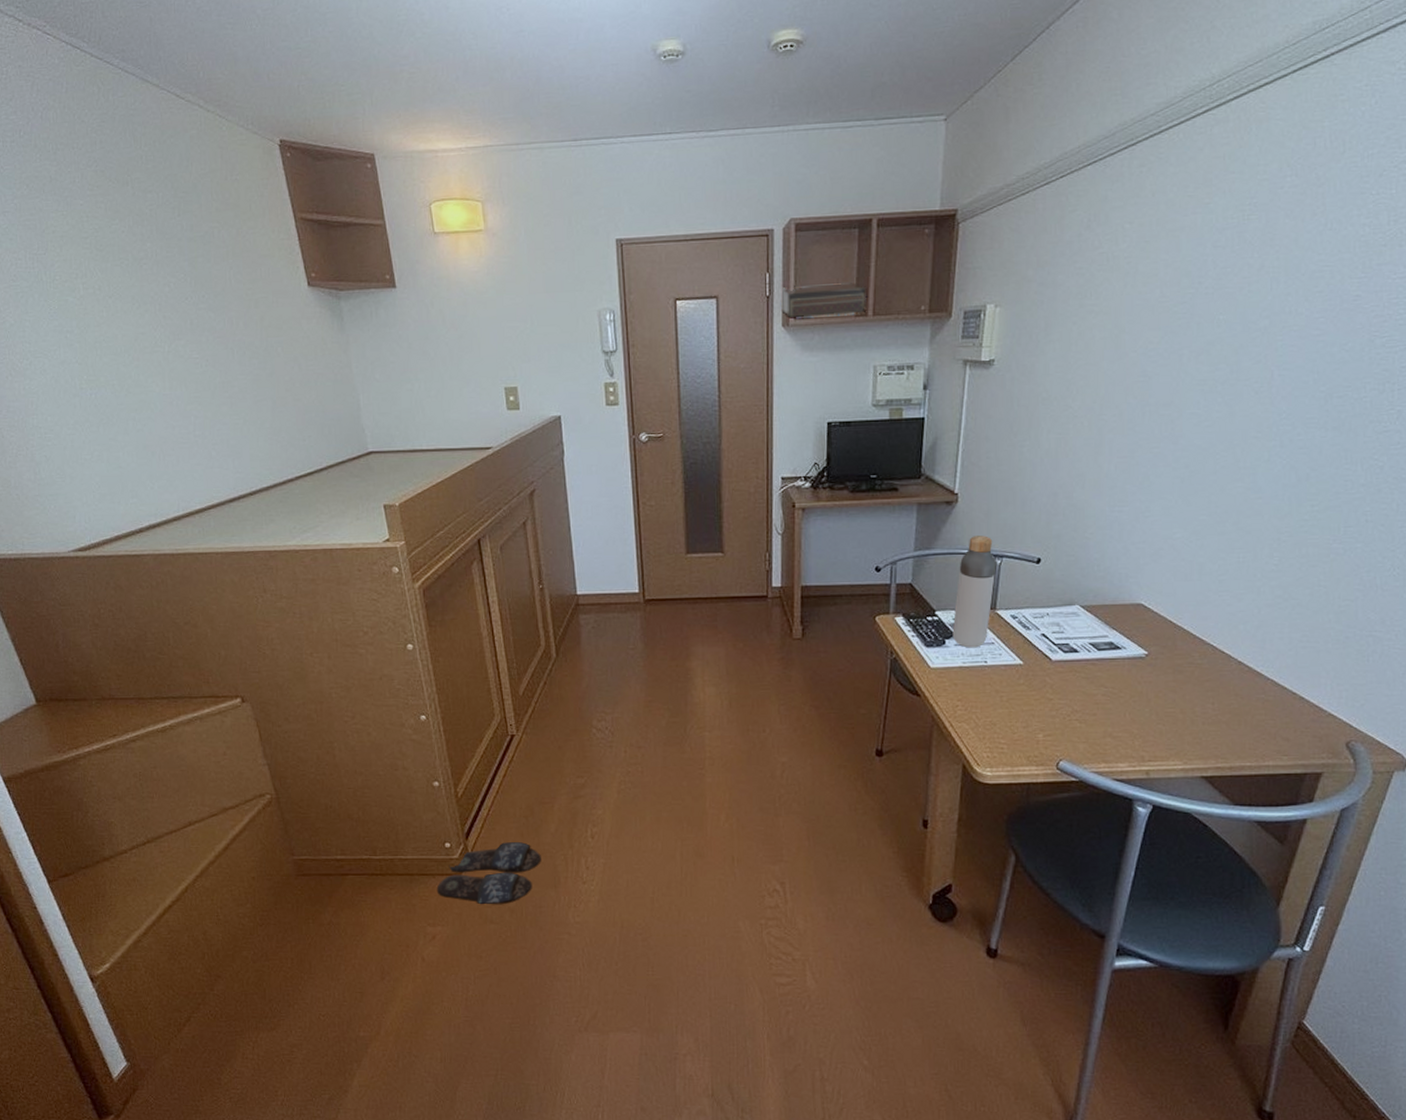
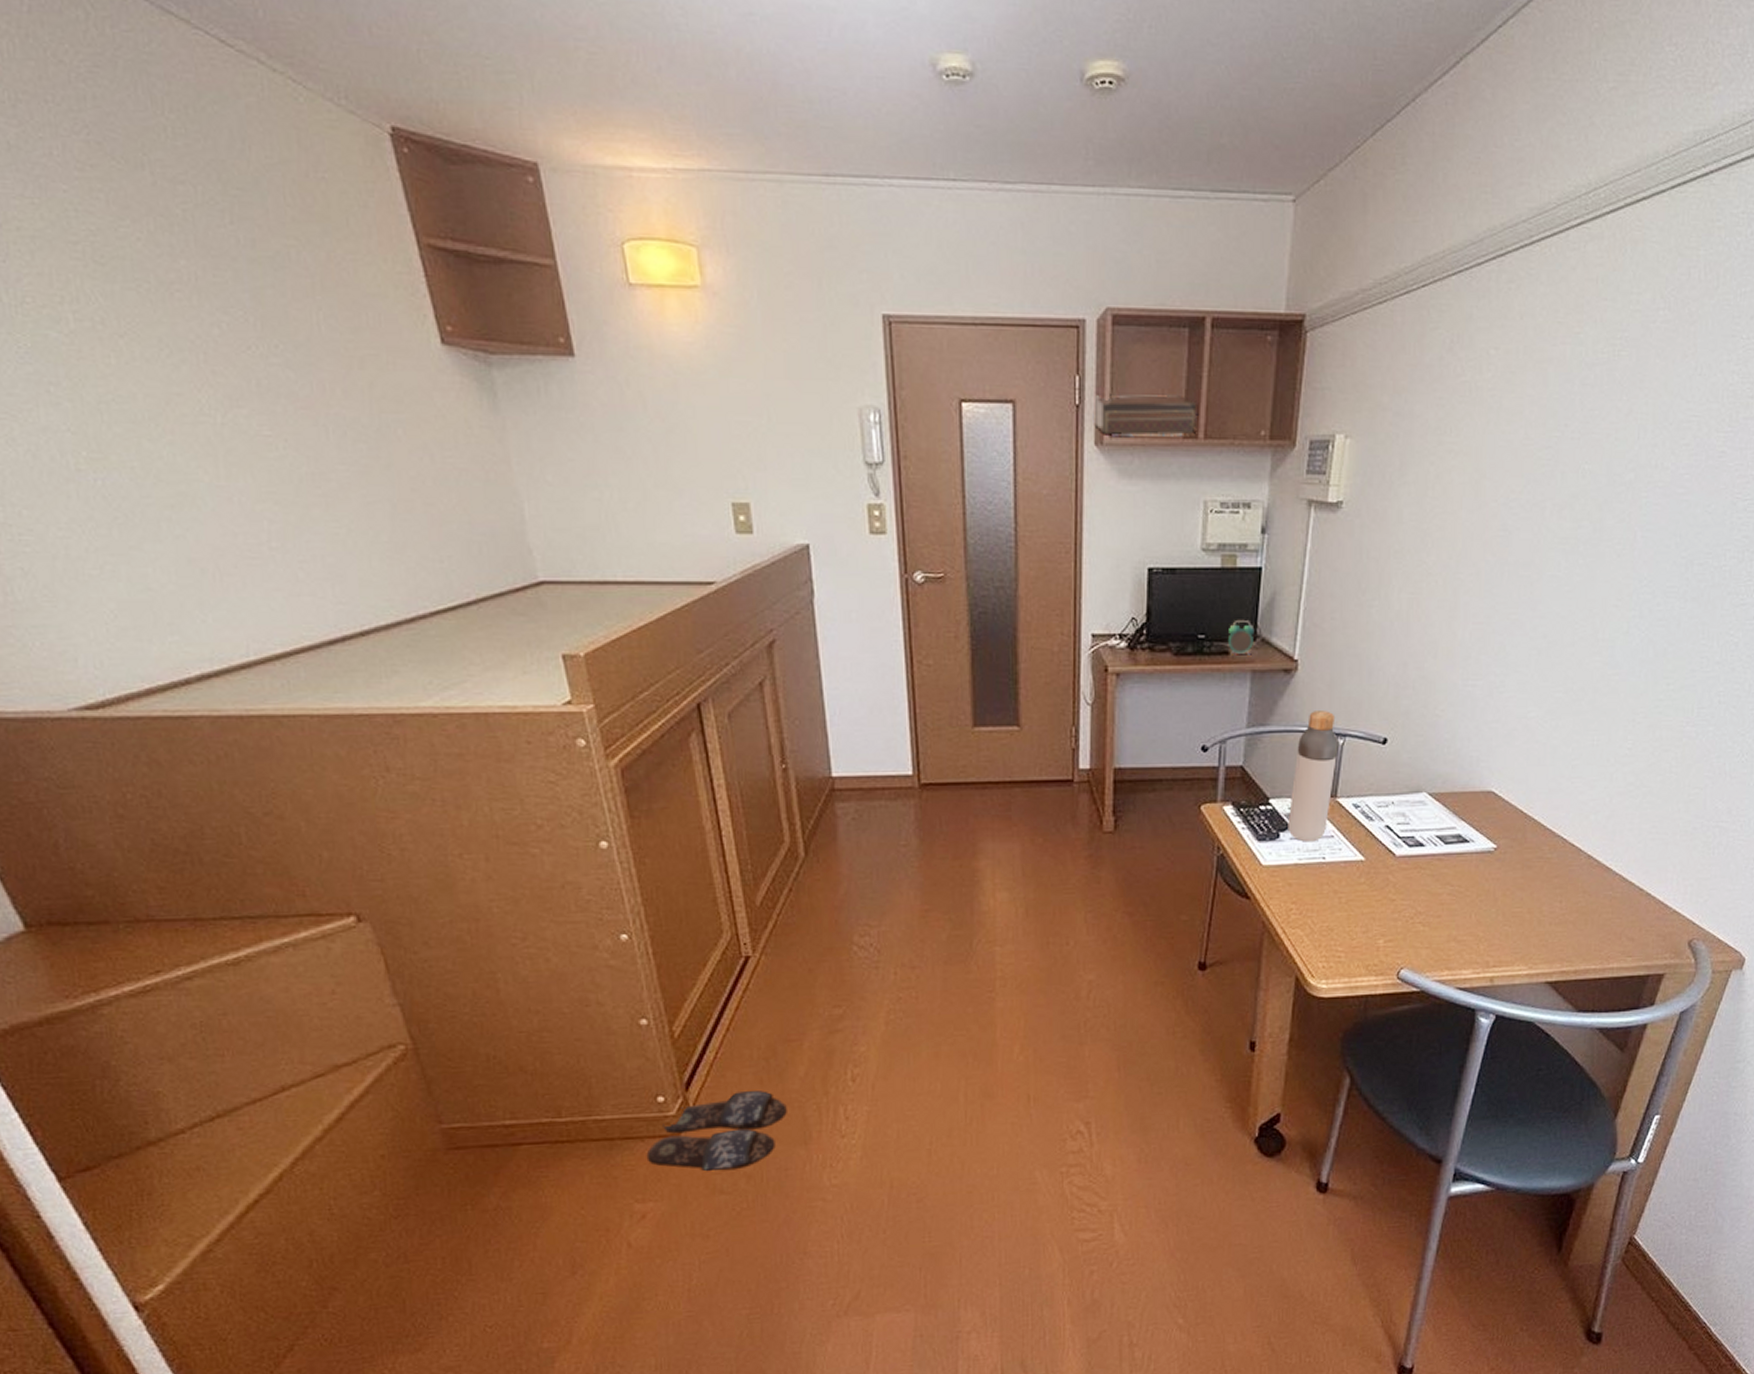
alarm clock: none [896,462,920,492] -> present [1227,621,1255,657]

